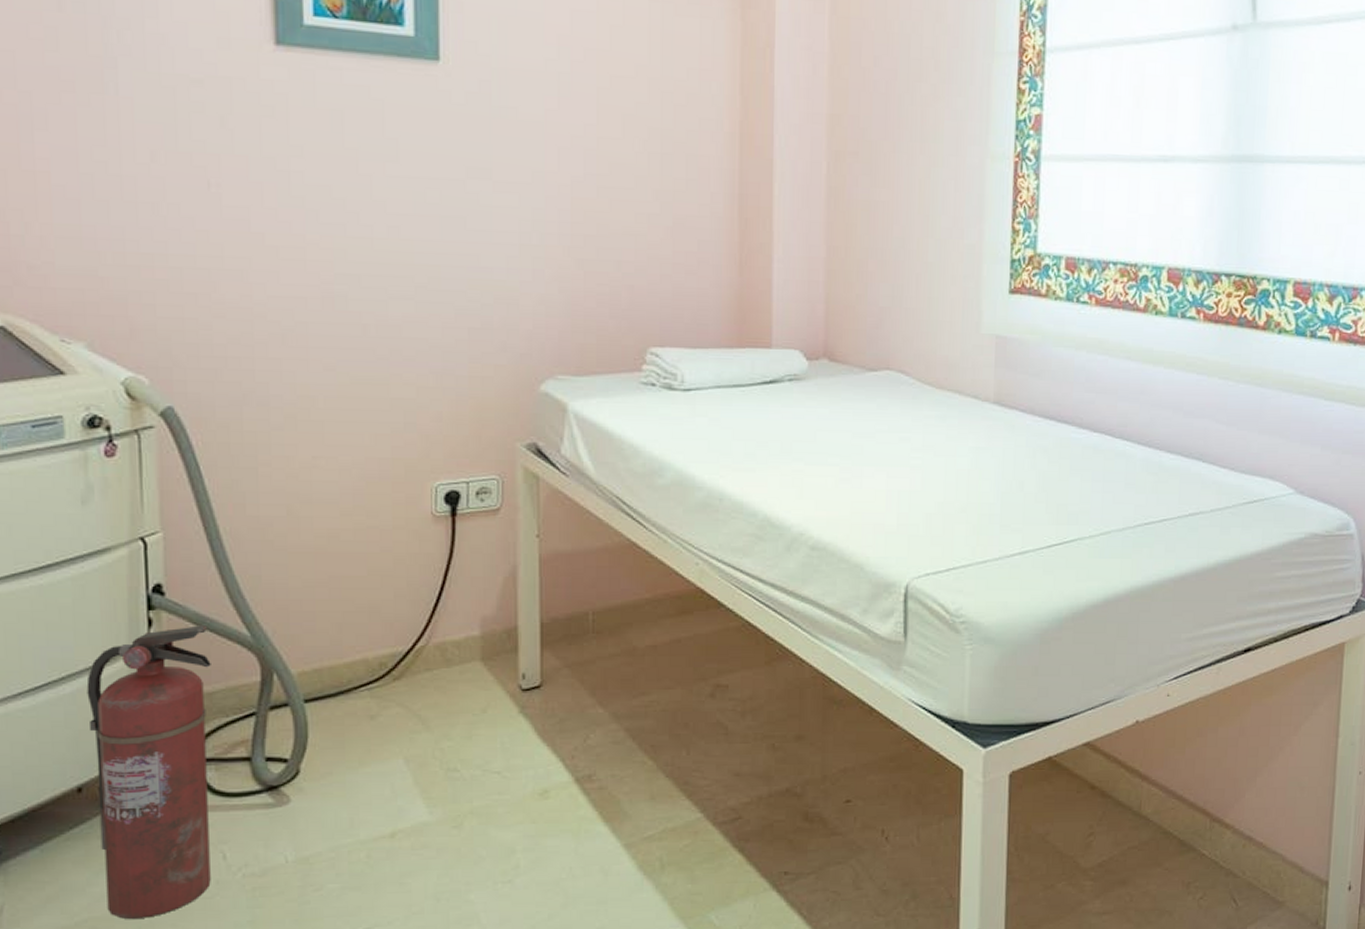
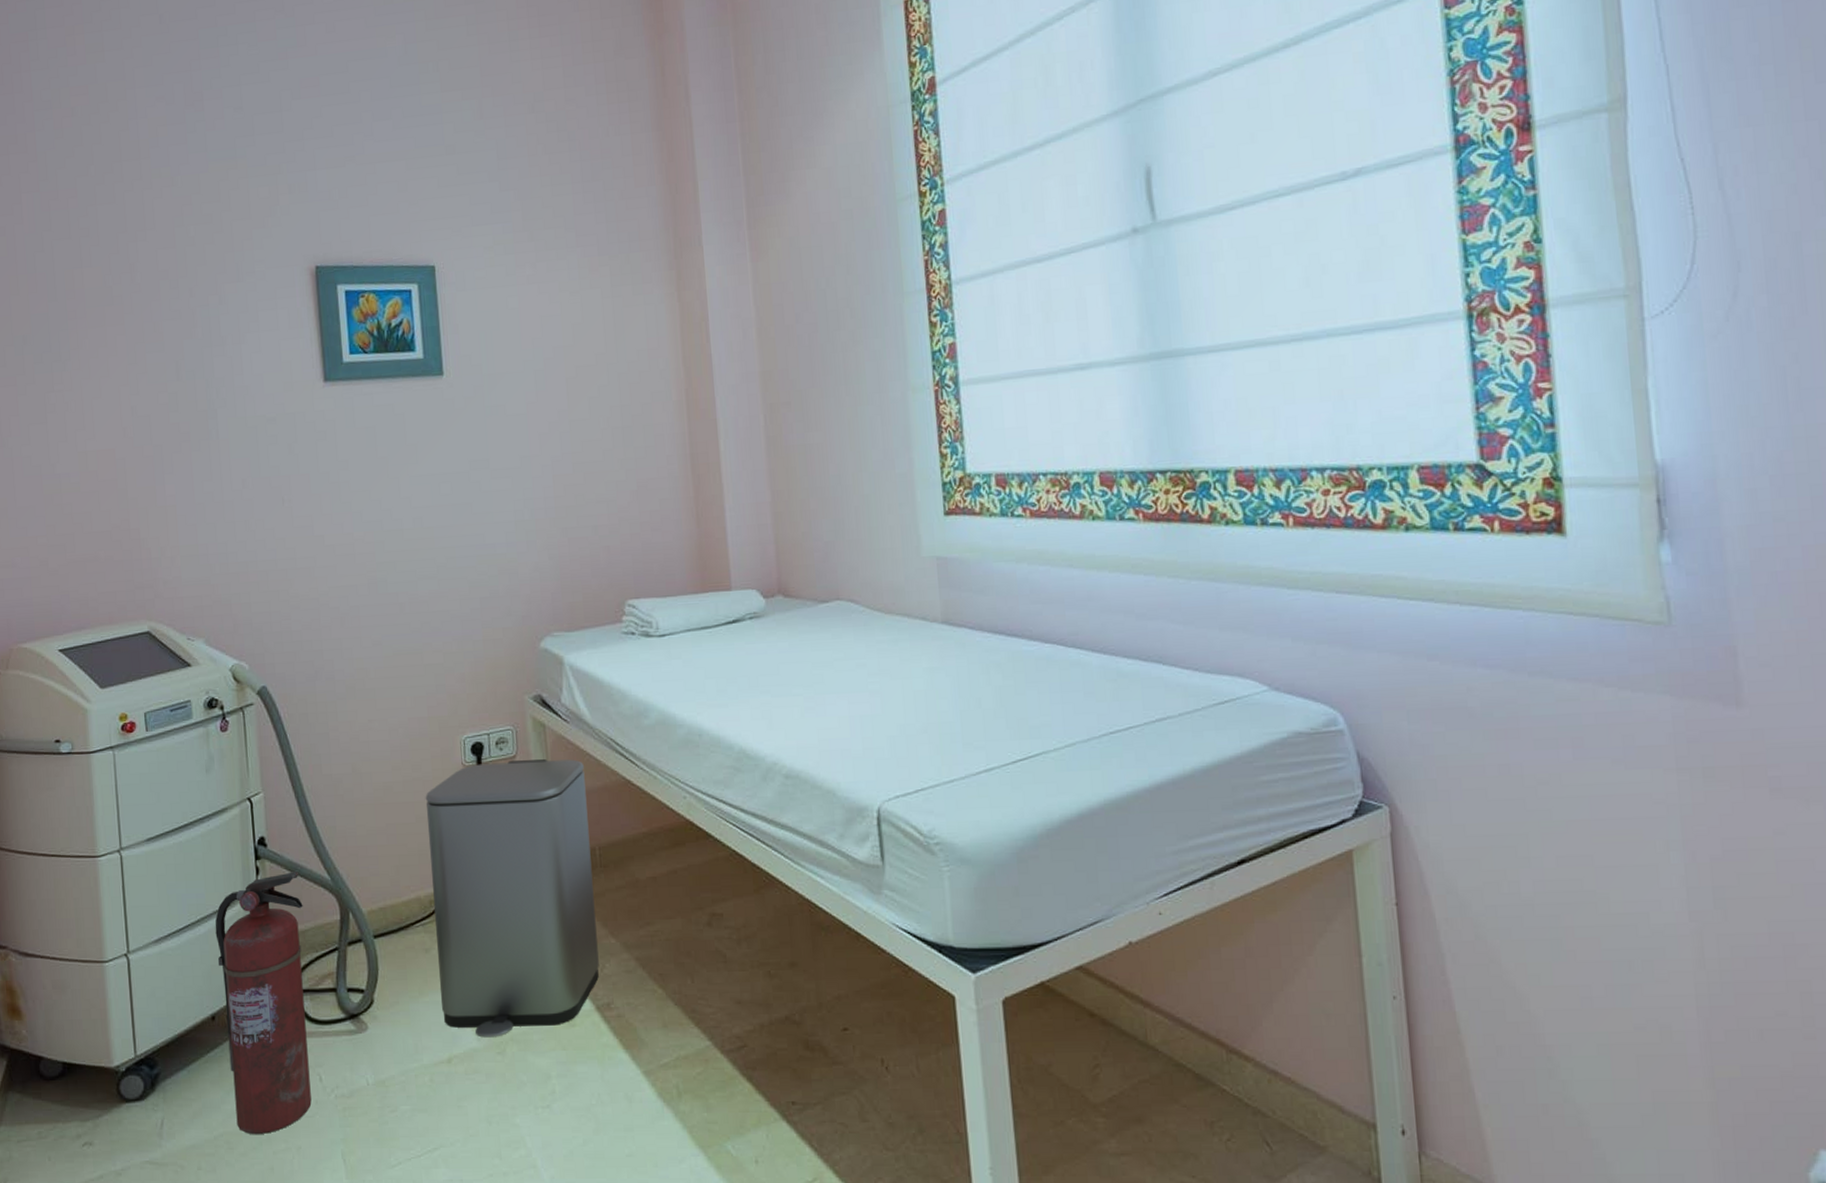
pedal bin: none [381,514,582,811] -> present [425,759,599,1038]

